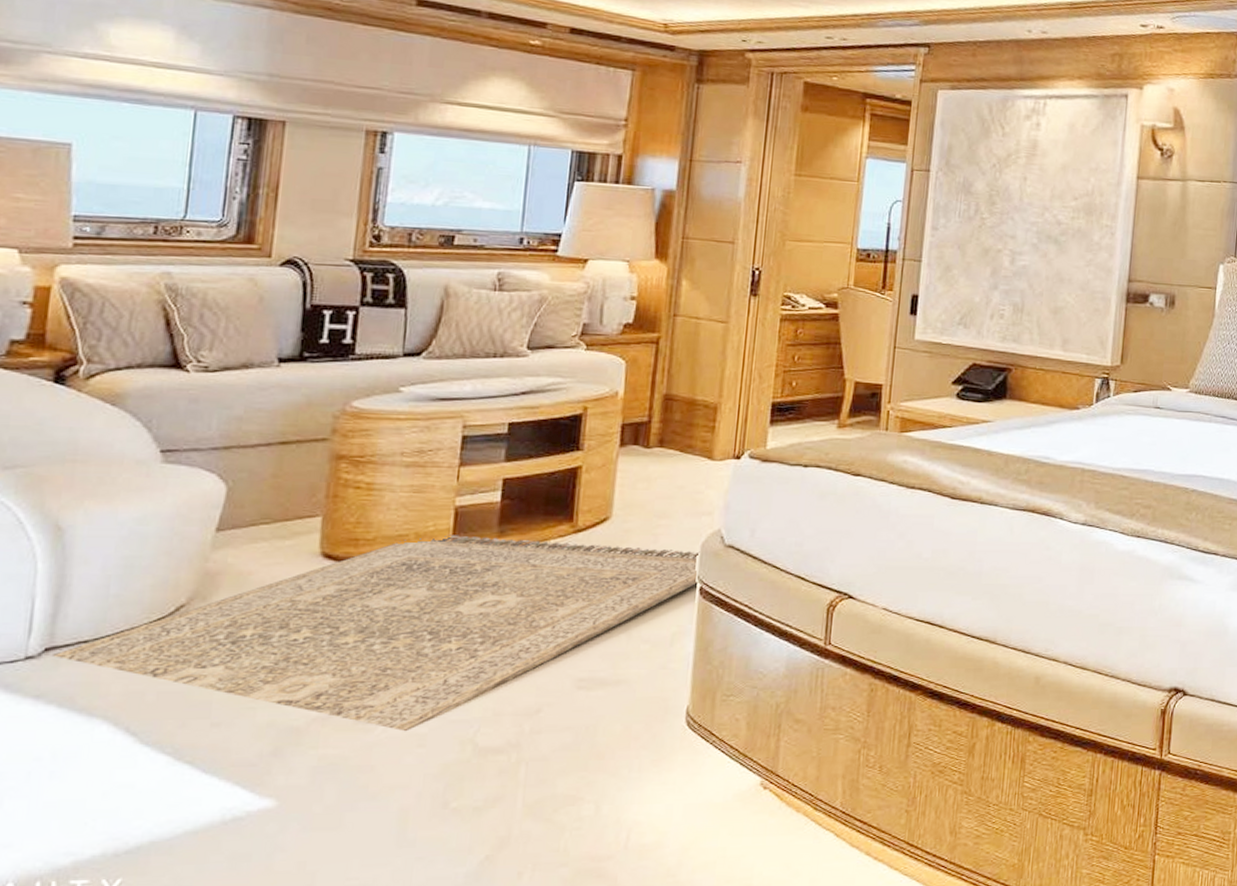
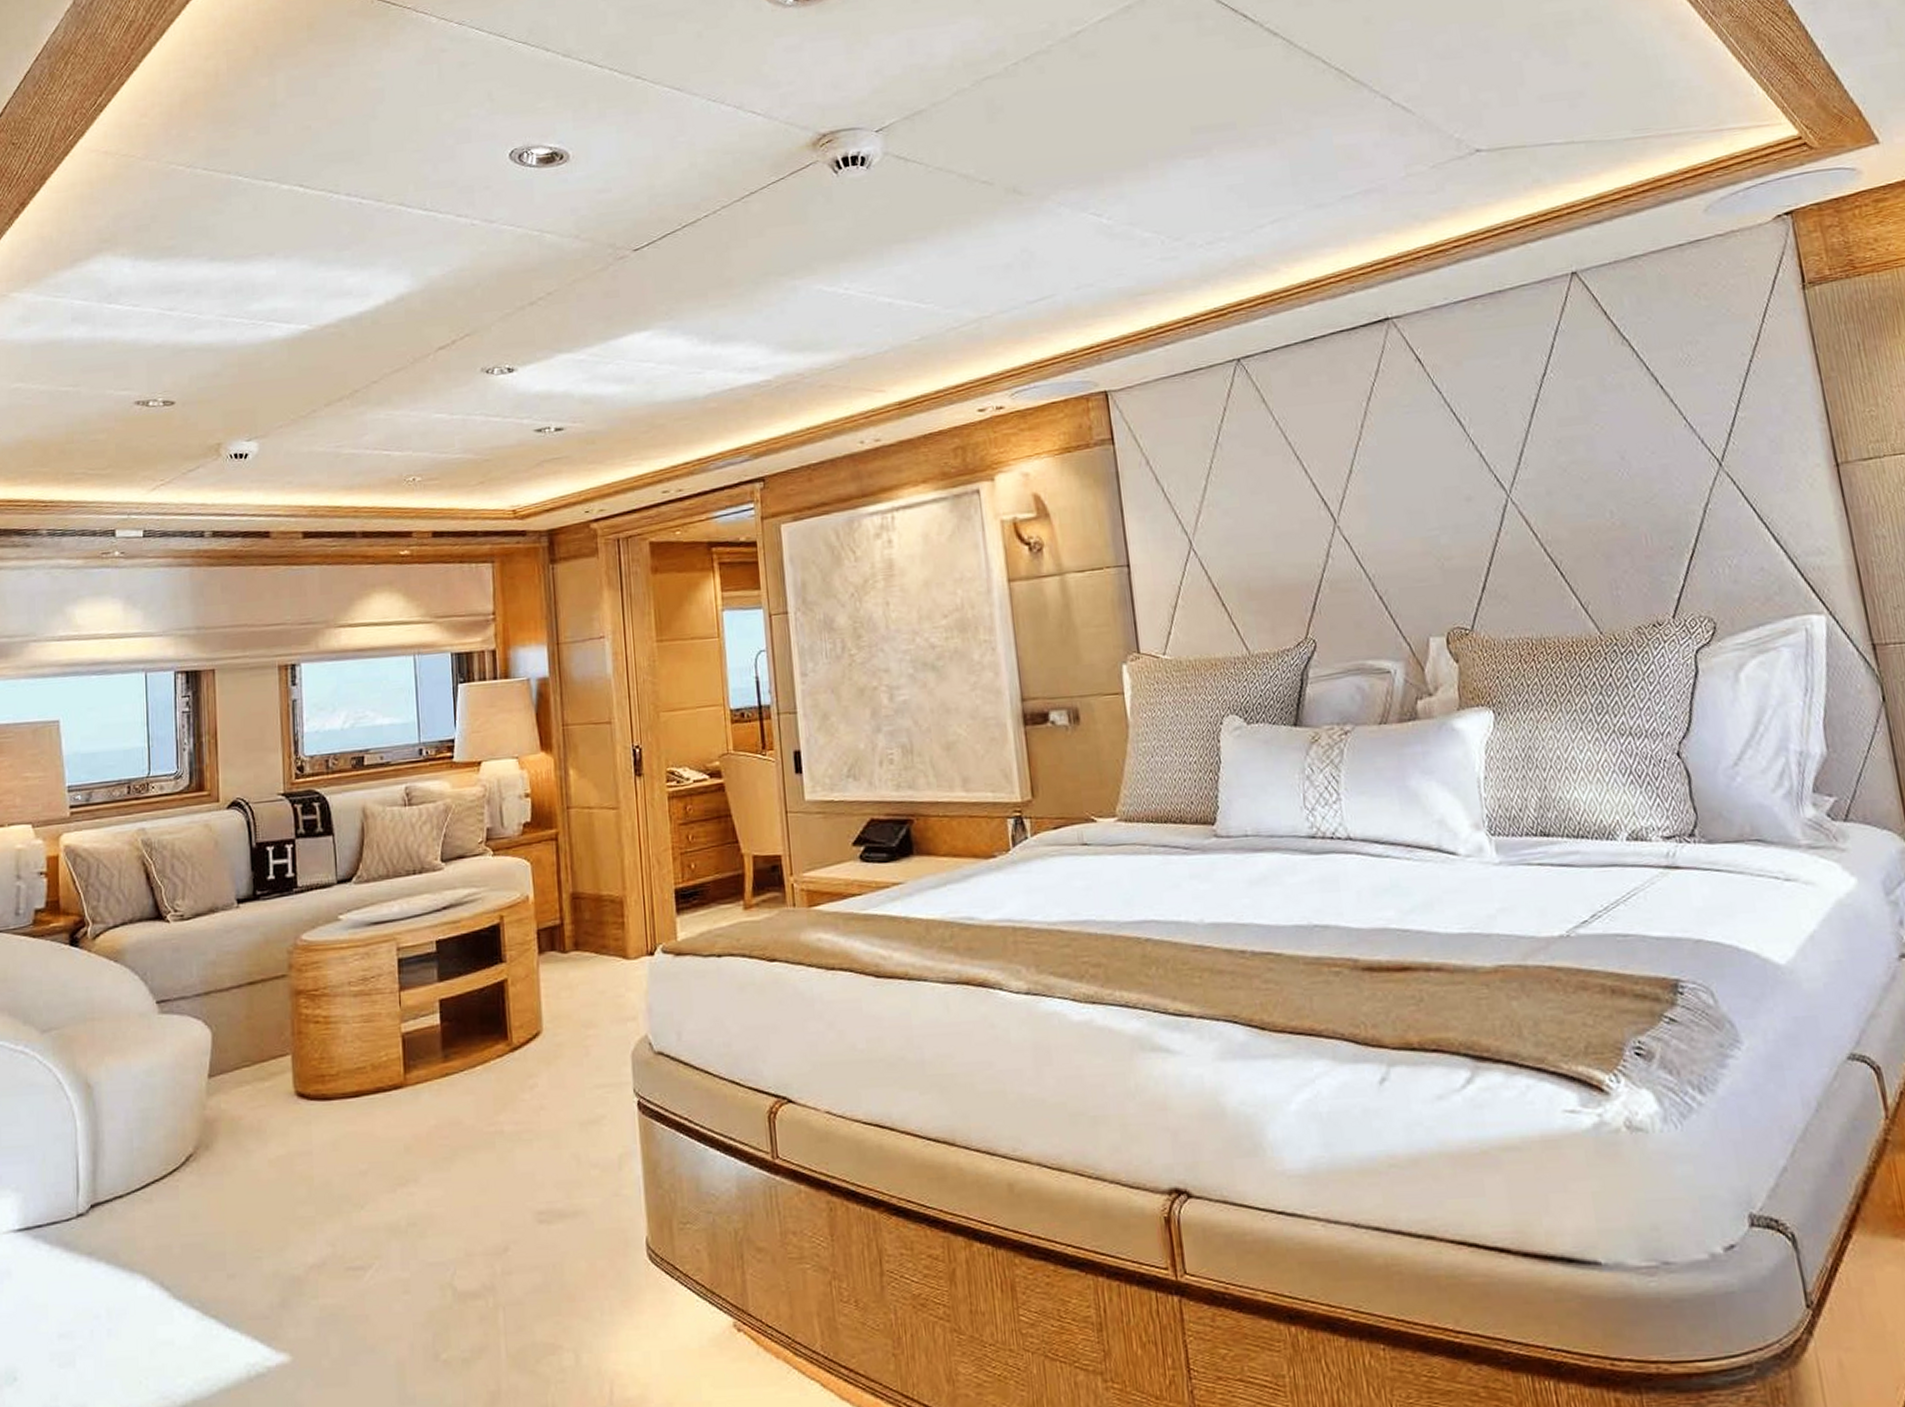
rug: present [51,535,700,732] -> none [96,1061,635,1278]

